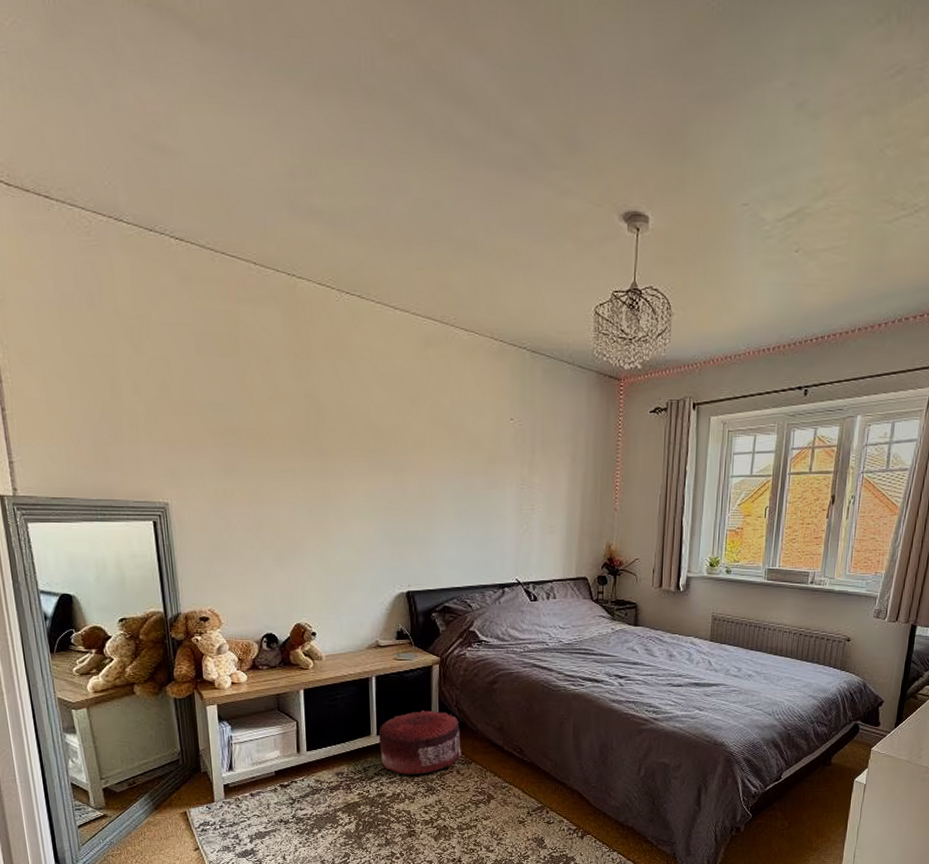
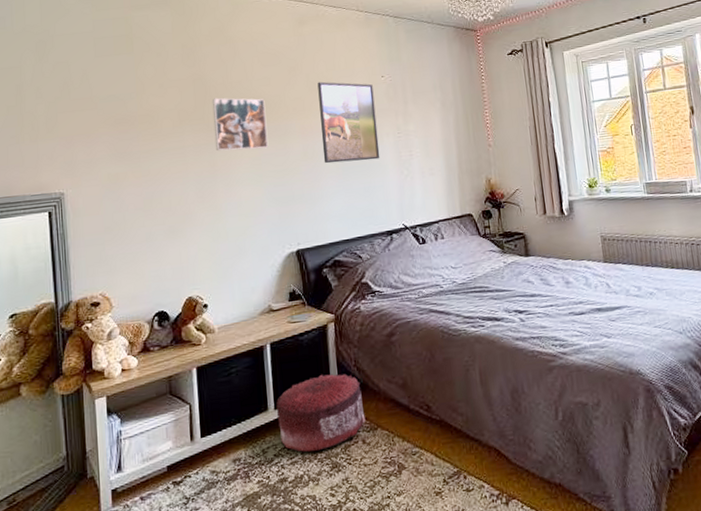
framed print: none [325,420,384,483] -> present [212,98,269,151]
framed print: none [441,416,500,509] -> present [317,81,380,164]

